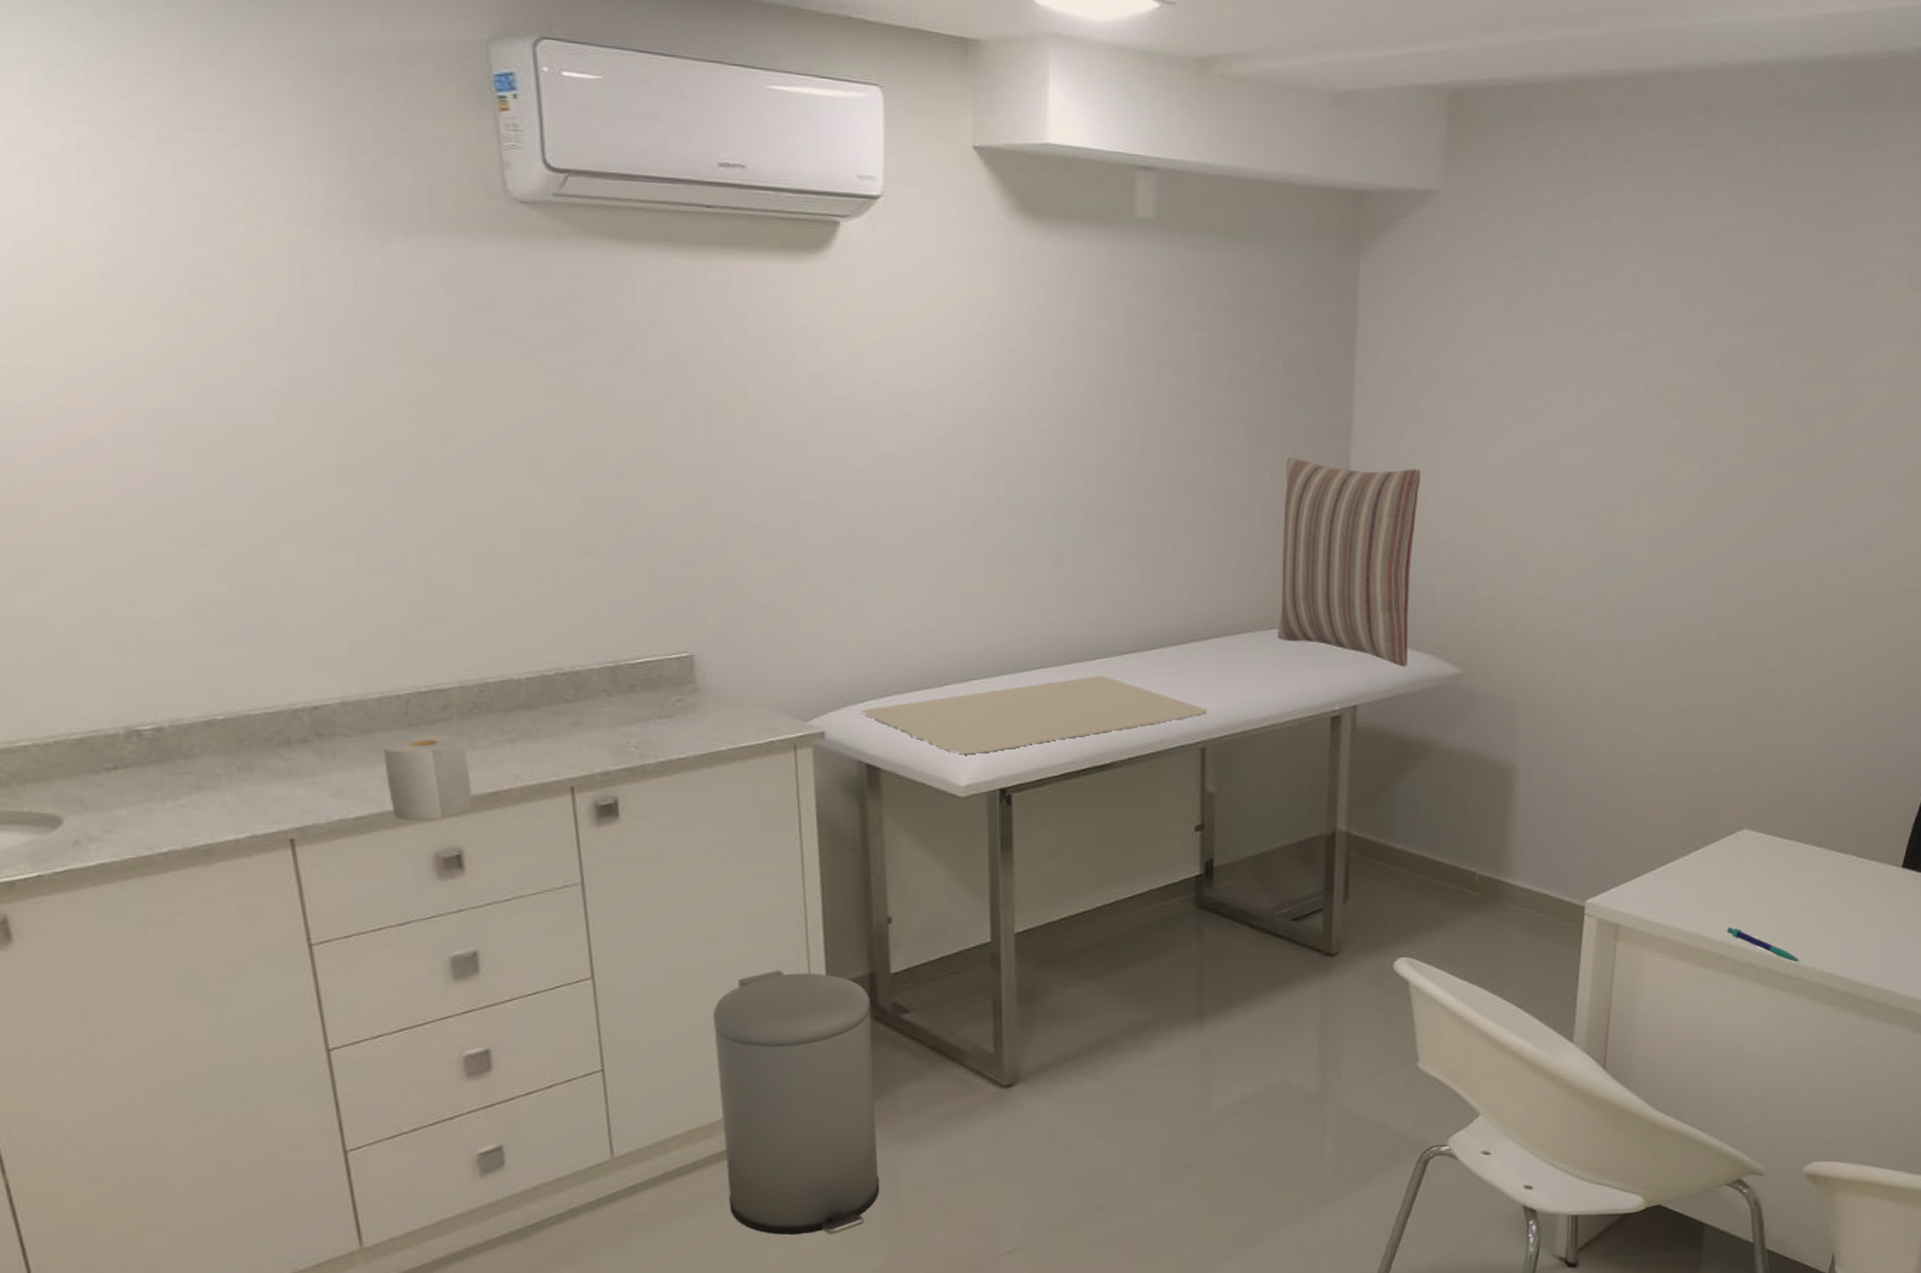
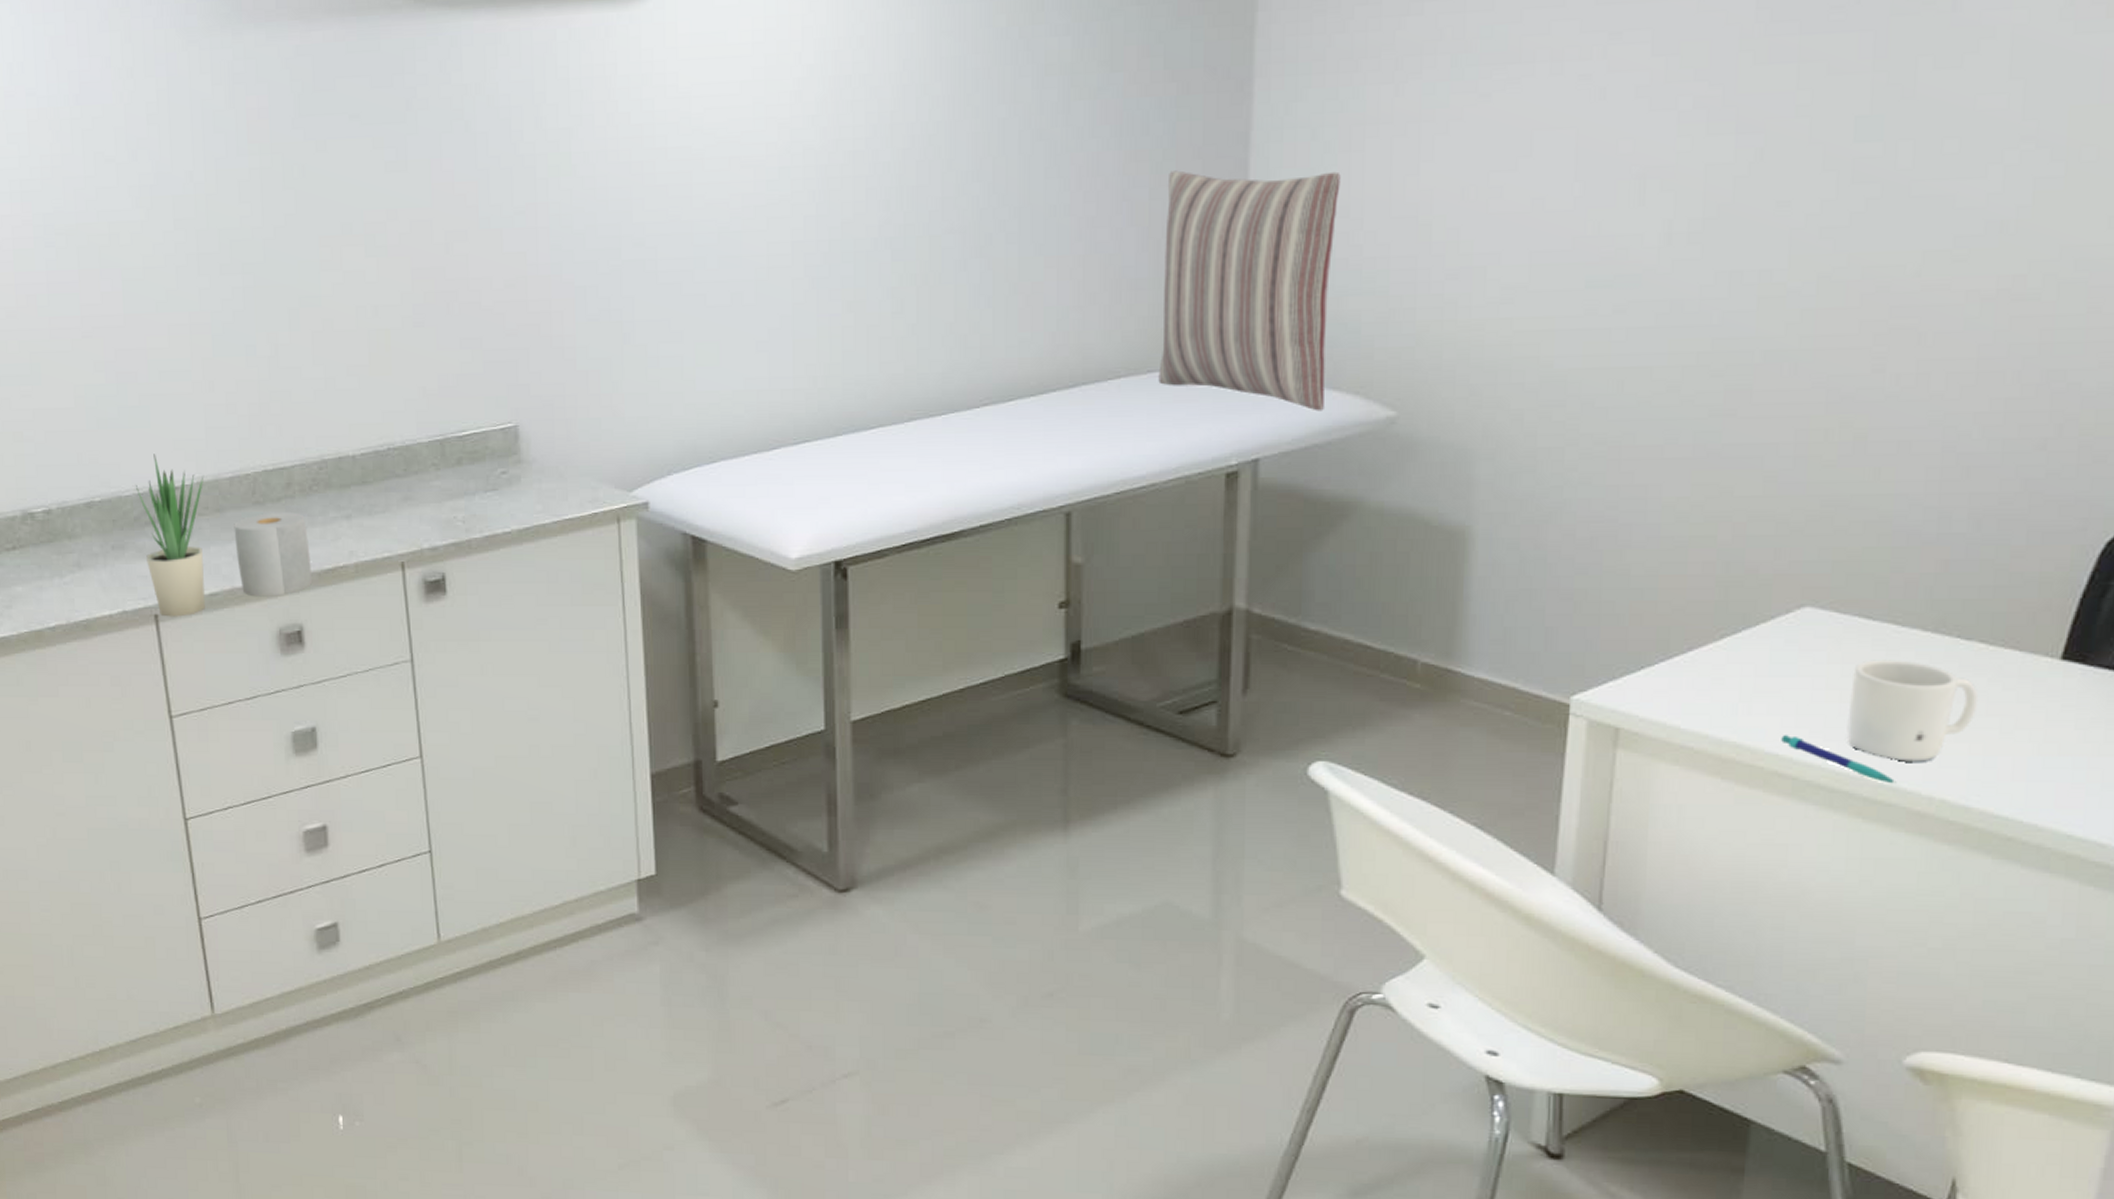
potted plant: none [267,671,350,842] -> present [136,454,205,617]
pedal bin: present [712,971,880,1235] -> none [535,755,706,1040]
bath mat: present [860,676,1208,755] -> none [685,434,1073,525]
mug: none [1769,869,1852,946] -> present [1846,660,1979,762]

